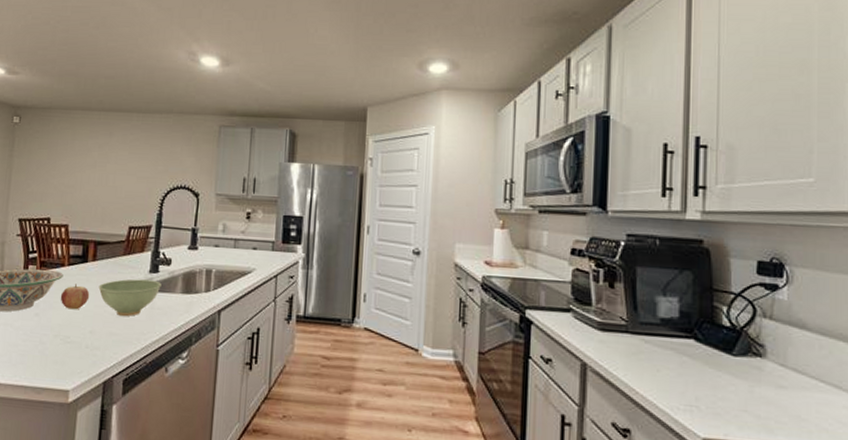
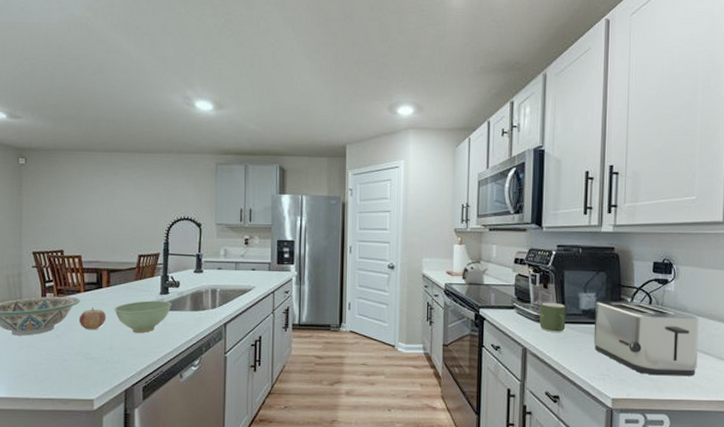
kettle: none [503,249,537,280] -> present [461,261,488,285]
mug: none [604,305,639,346] -> present [539,302,566,333]
toaster: none [676,306,824,417] -> present [593,300,699,377]

